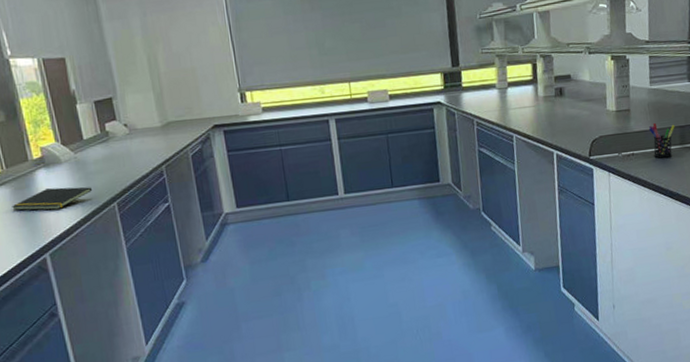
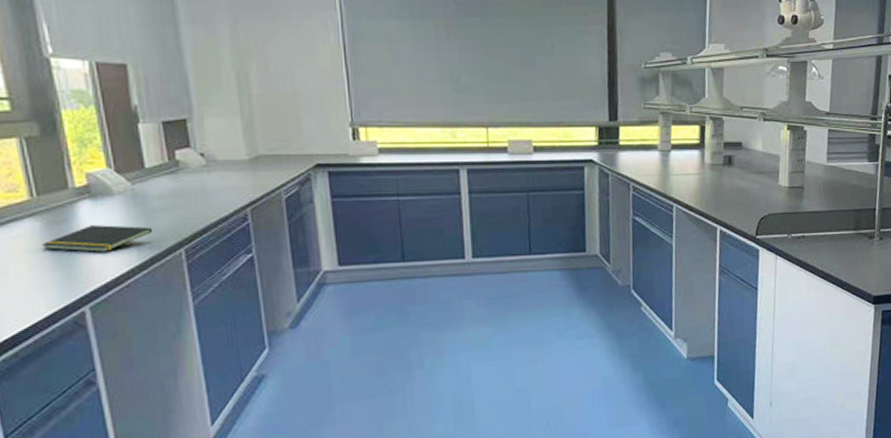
pen holder: present [648,123,675,158] -> none [822,204,850,243]

